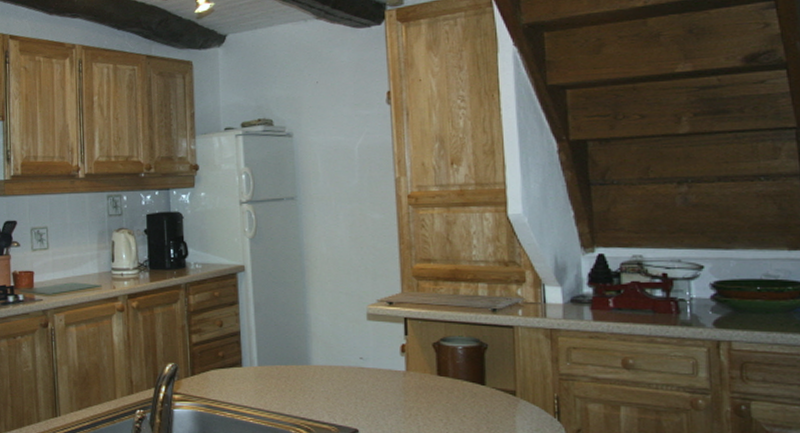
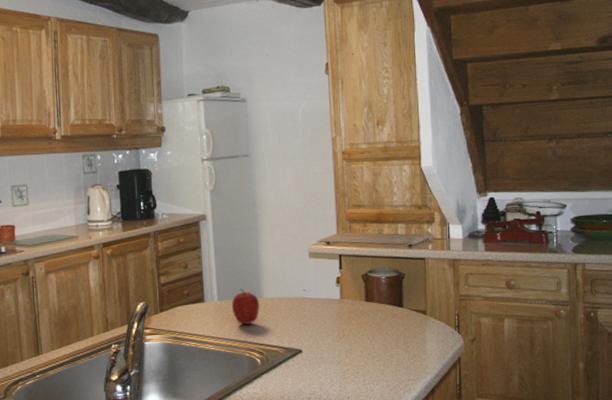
fruit: none [273,353,307,395] -> present [231,289,259,325]

